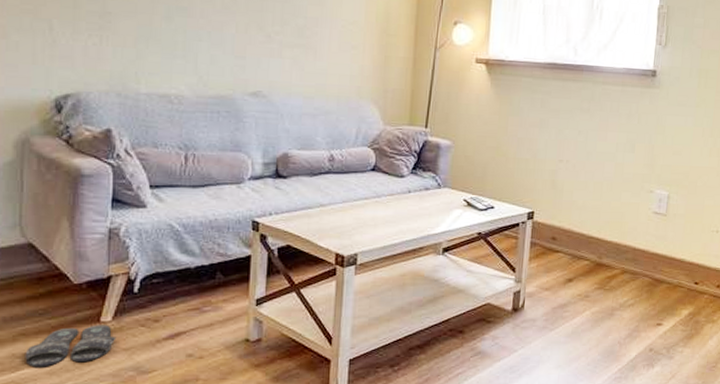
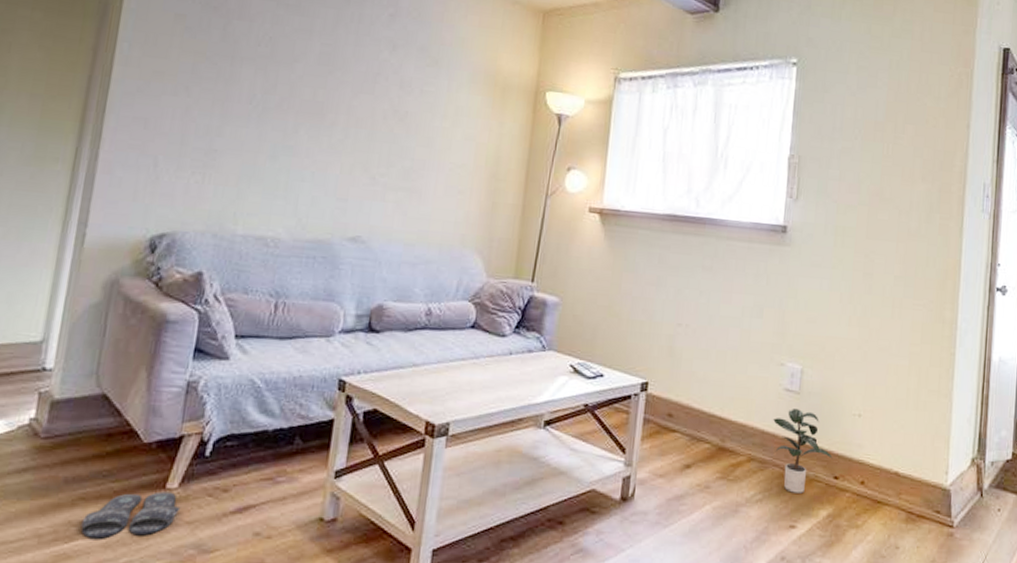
potted plant: none [642,228,694,297] -> present [772,409,833,494]

